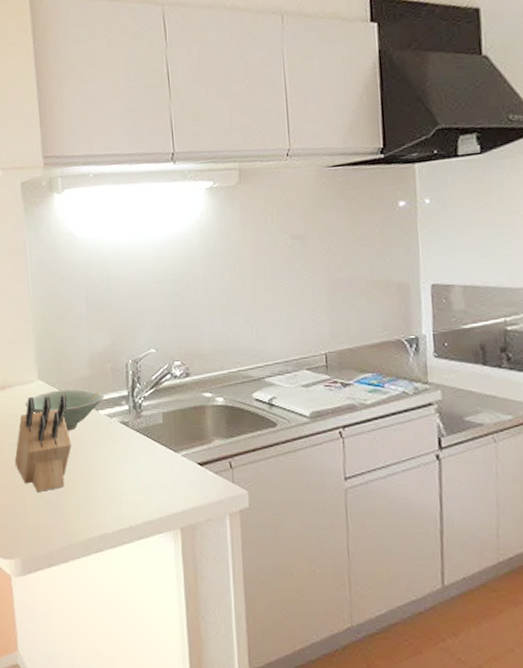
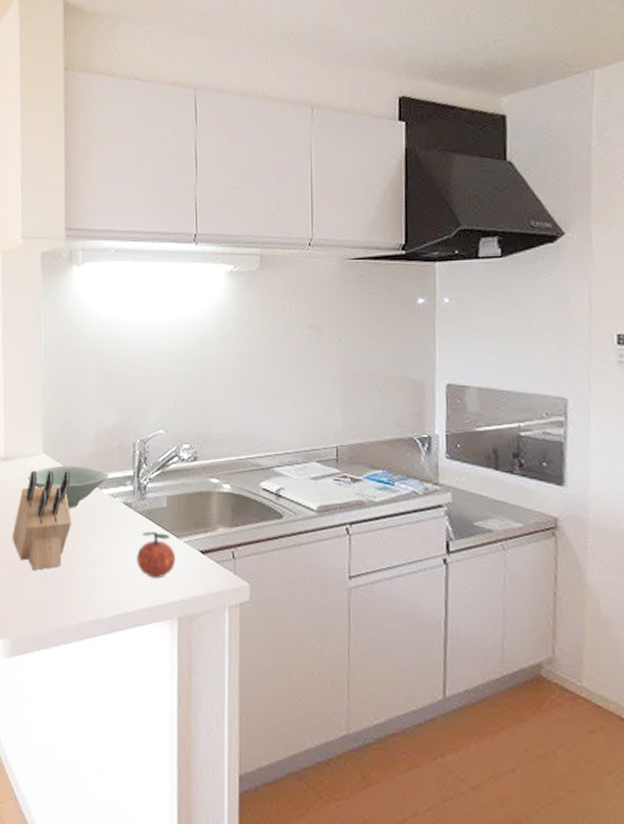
apple: none [137,447,176,492] -> present [137,531,176,579]

